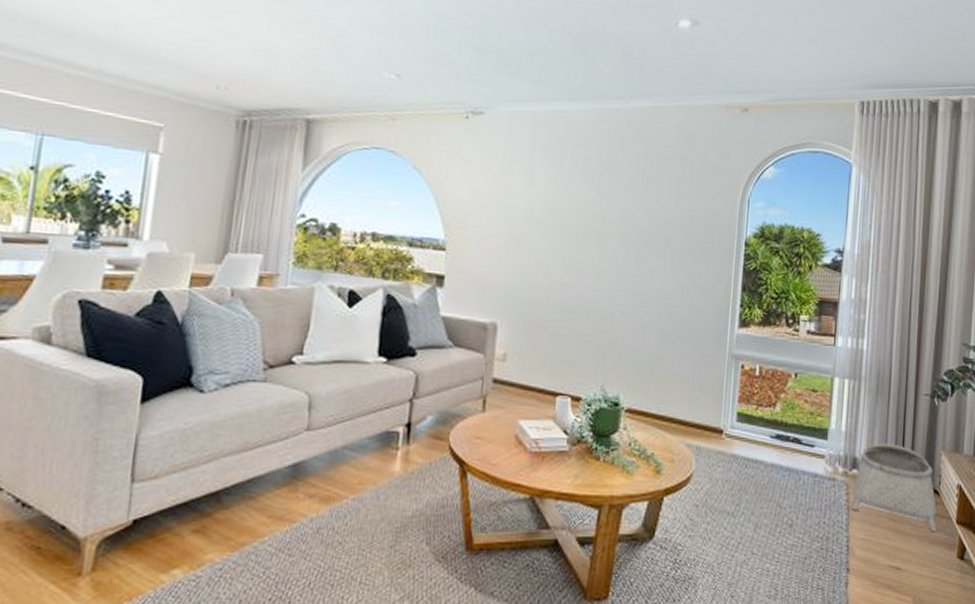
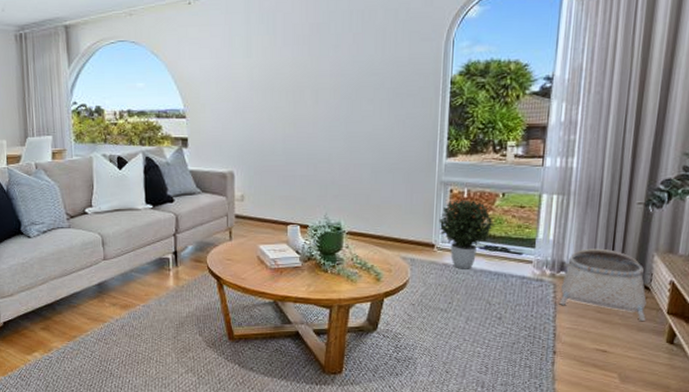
potted plant: none [728,377,787,463] -> present [439,199,495,269]

